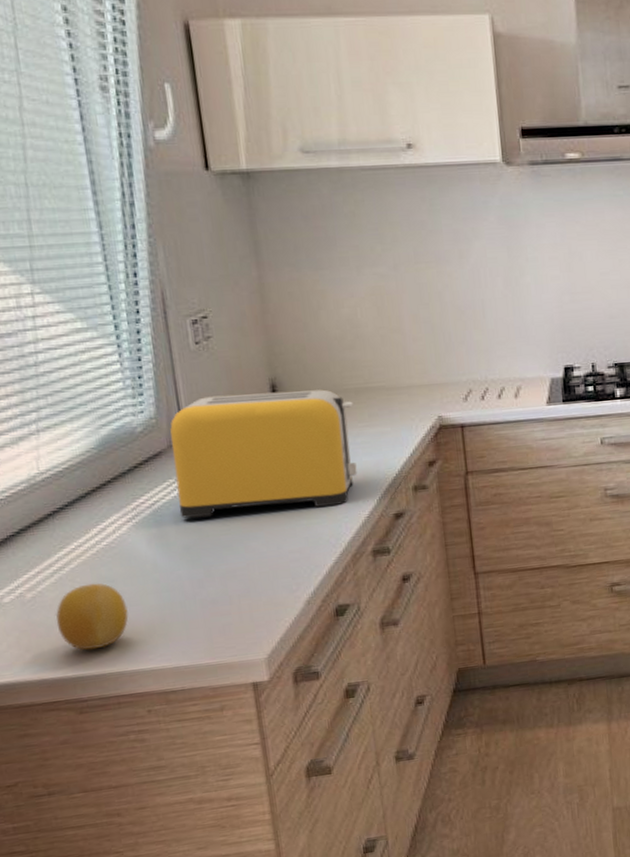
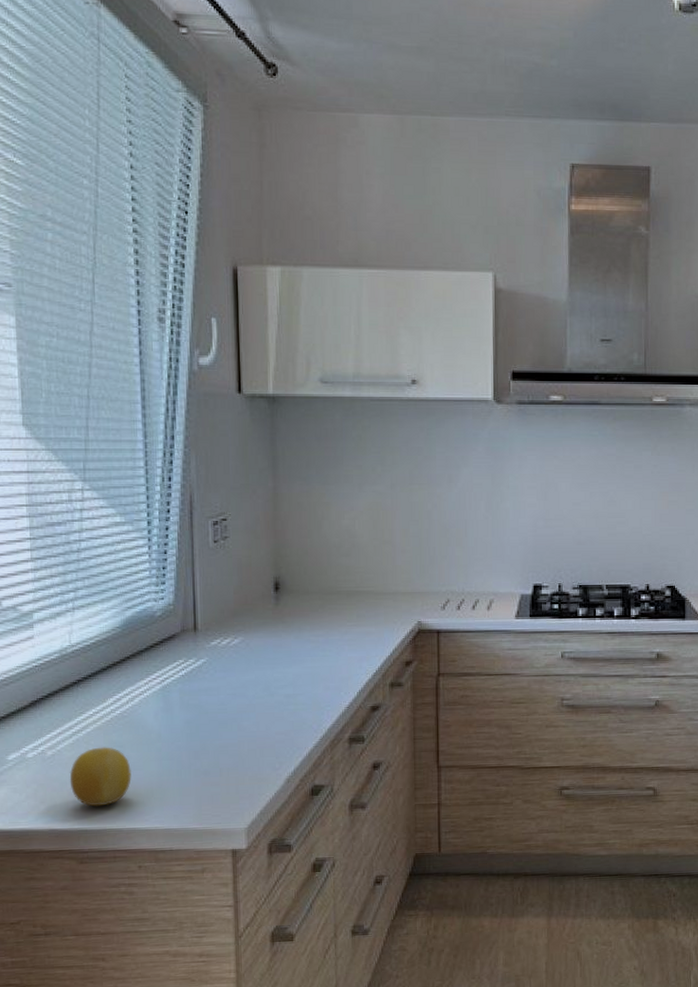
toaster: present [170,389,357,519] -> none [184,589,344,696]

